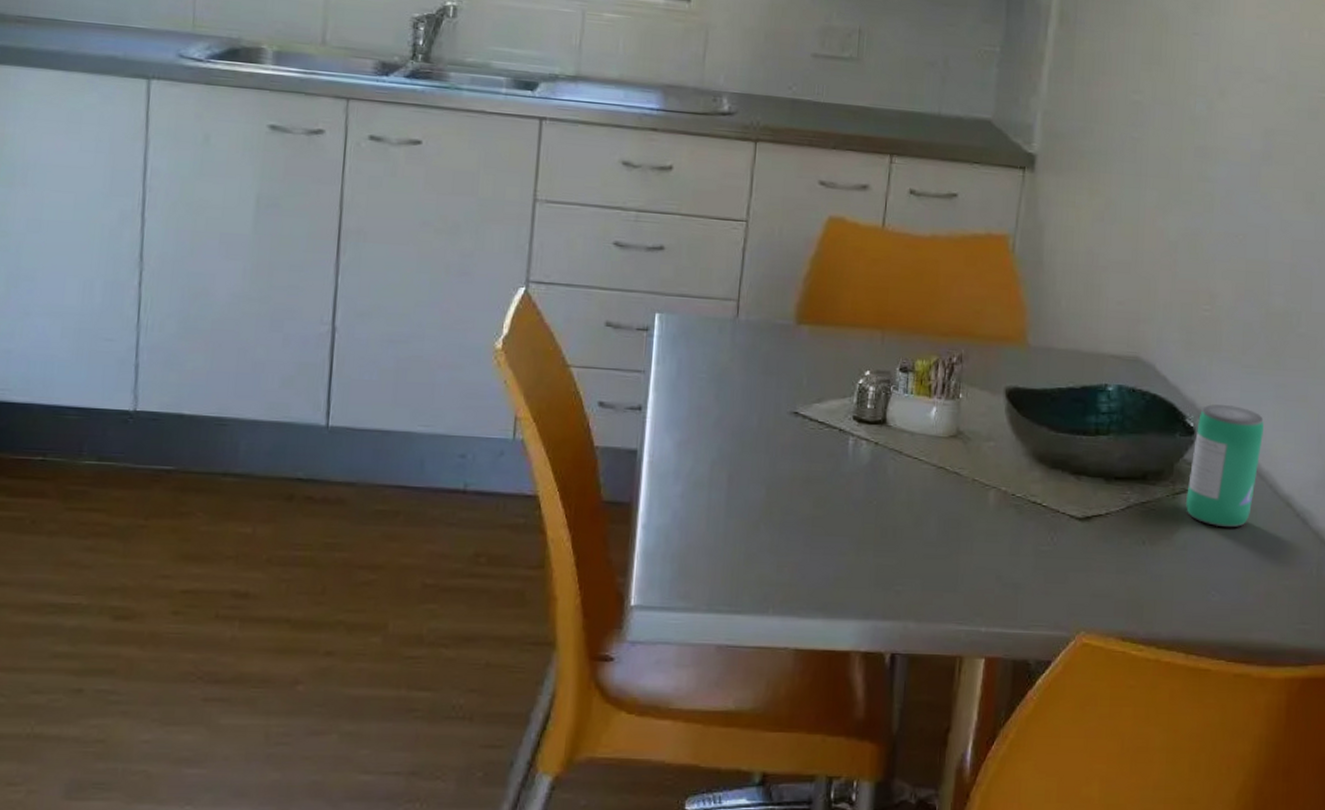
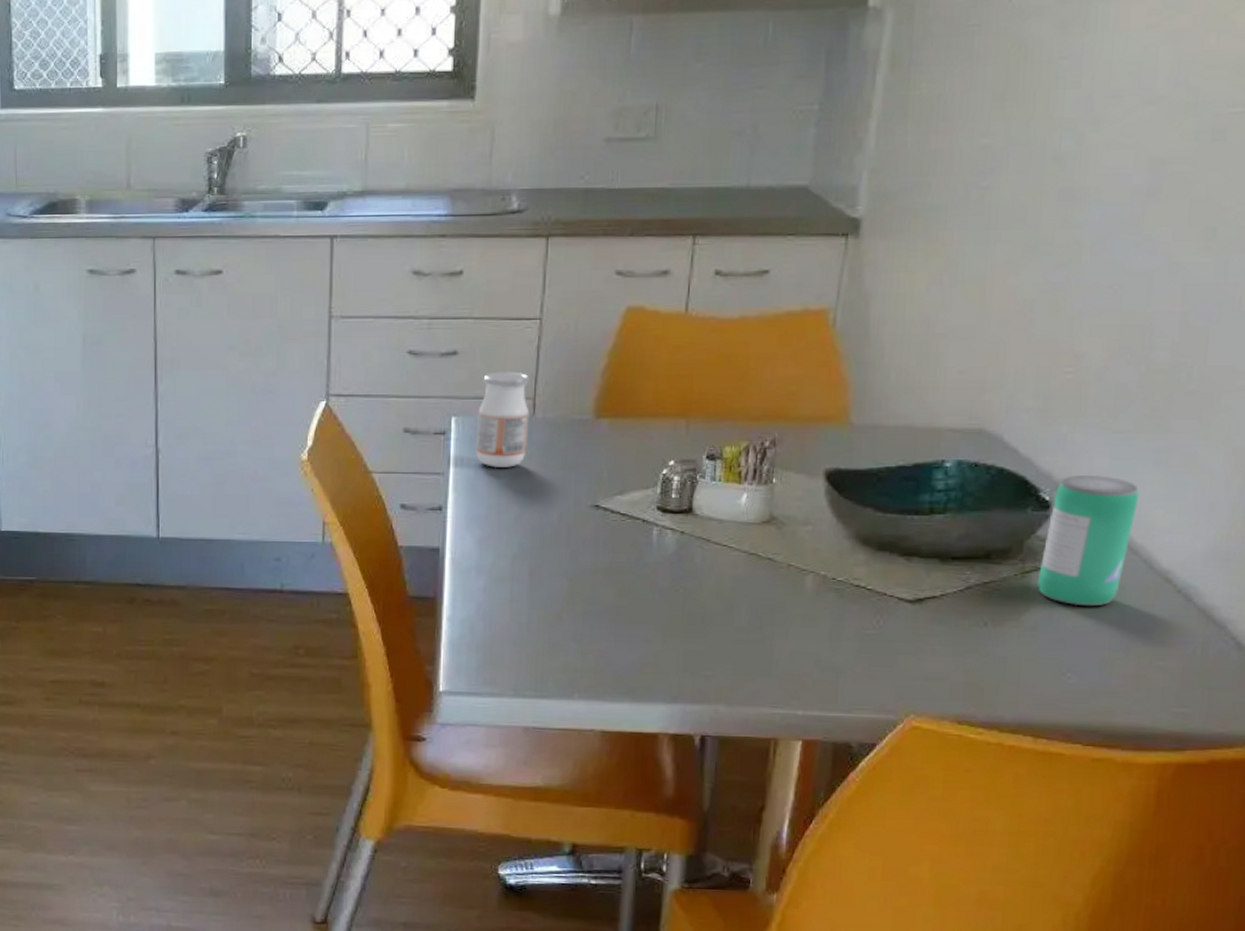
jam jar: none [678,269,734,369] -> present [475,370,530,468]

